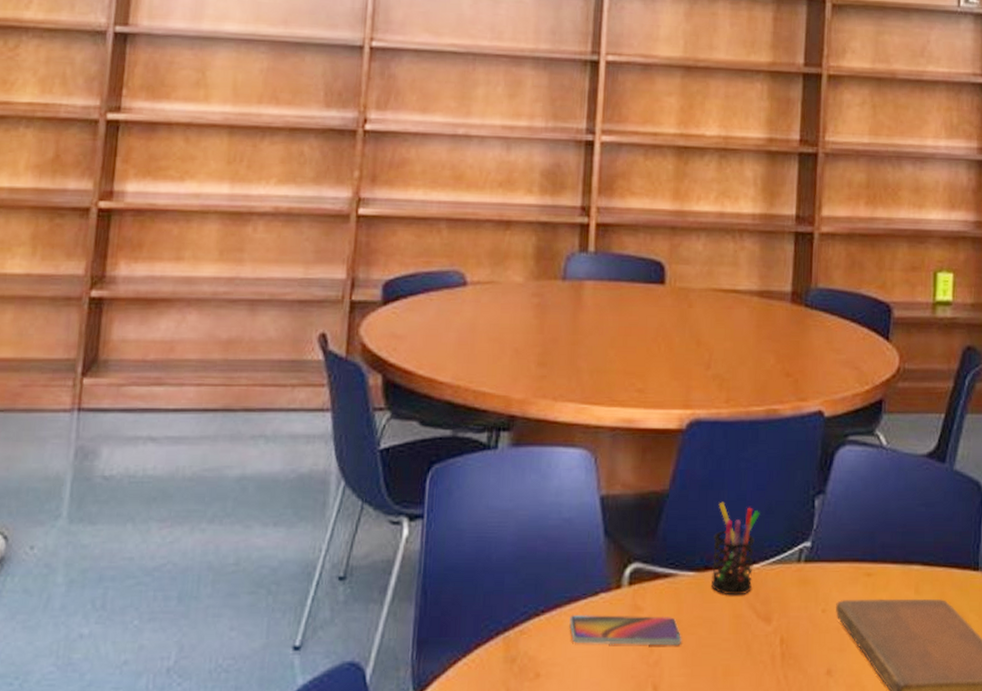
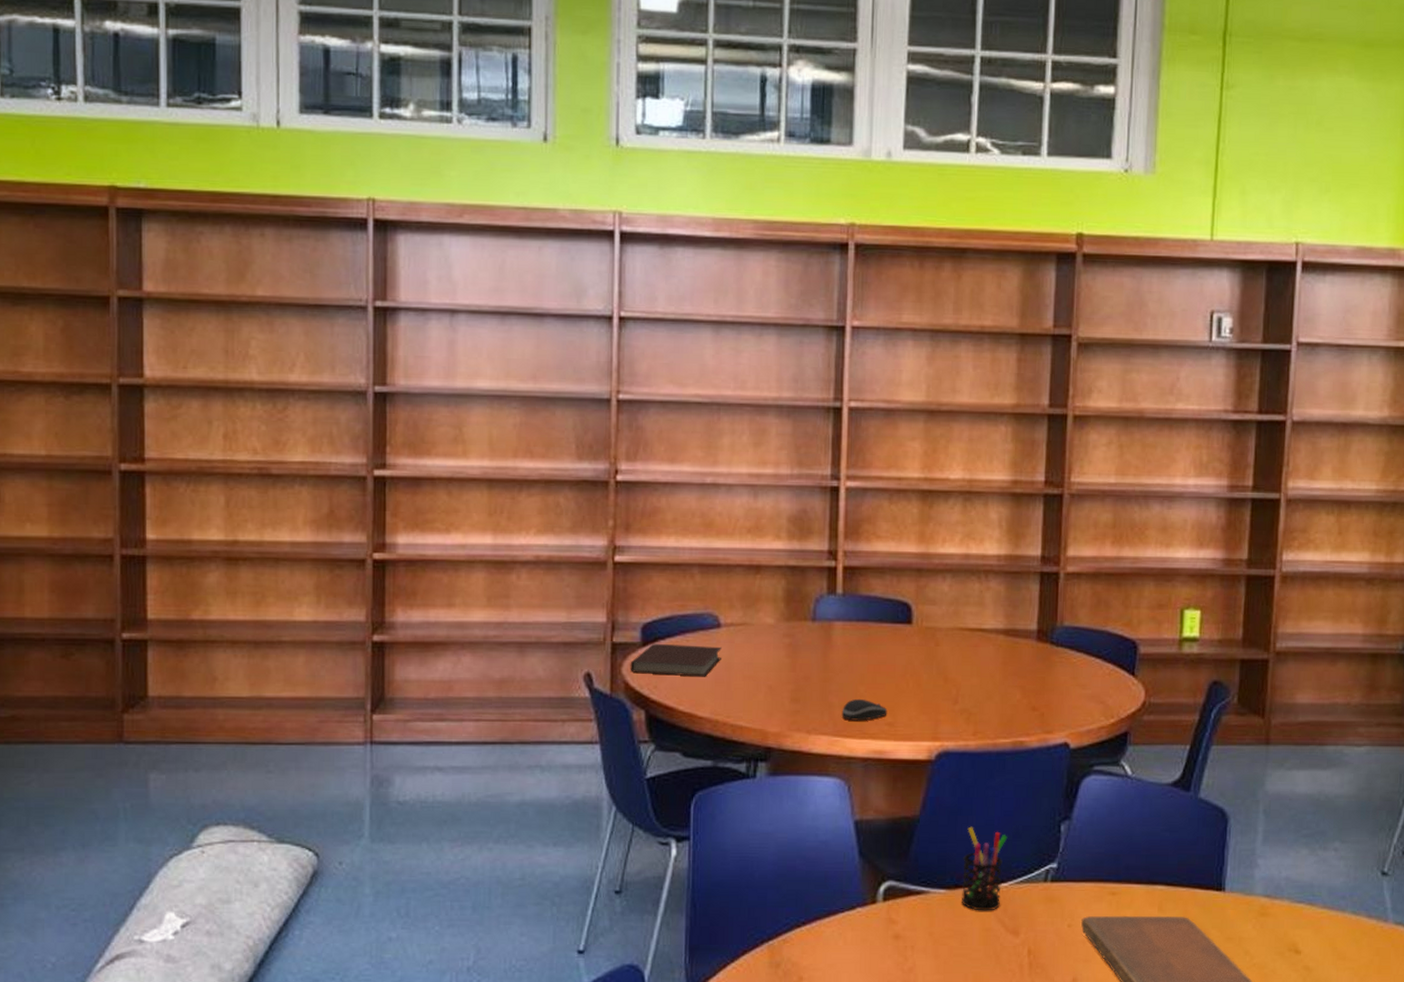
notebook: none [368,302,467,339] -> present [630,643,722,677]
smartphone: present [569,615,682,646] -> none [829,927,935,955]
computer mouse: none [590,363,638,387] -> present [841,698,888,721]

